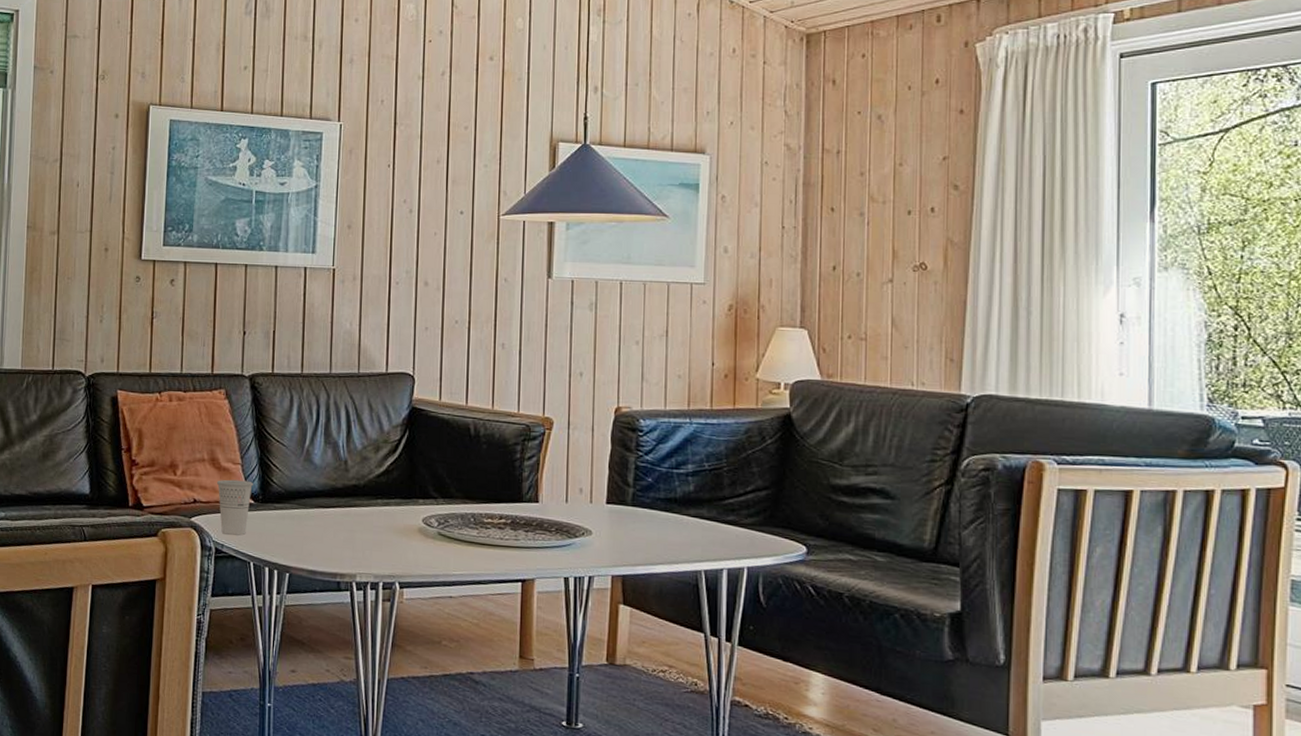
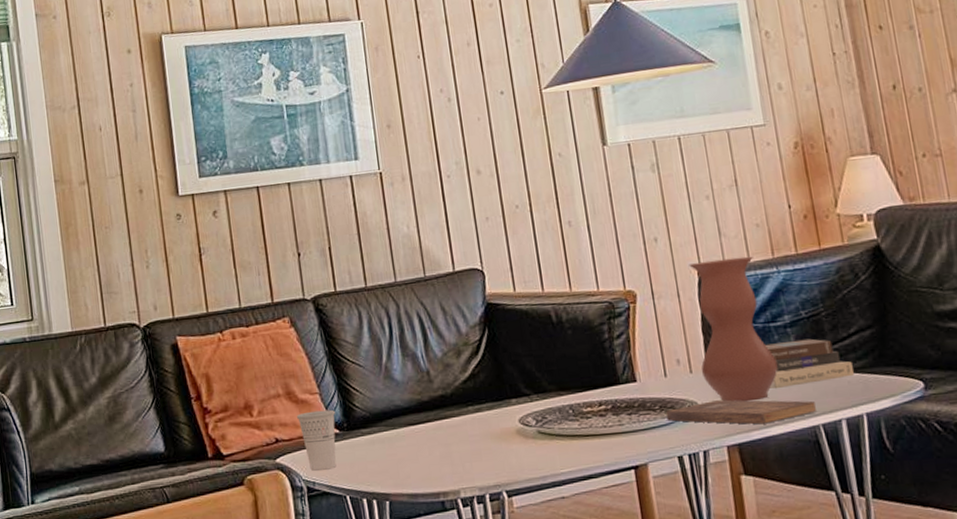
bible: none [560,531,701,562] -> present [665,399,816,425]
vase: none [600,401,673,538] -> present [689,256,778,402]
books: none [661,488,743,531] -> present [765,338,854,389]

